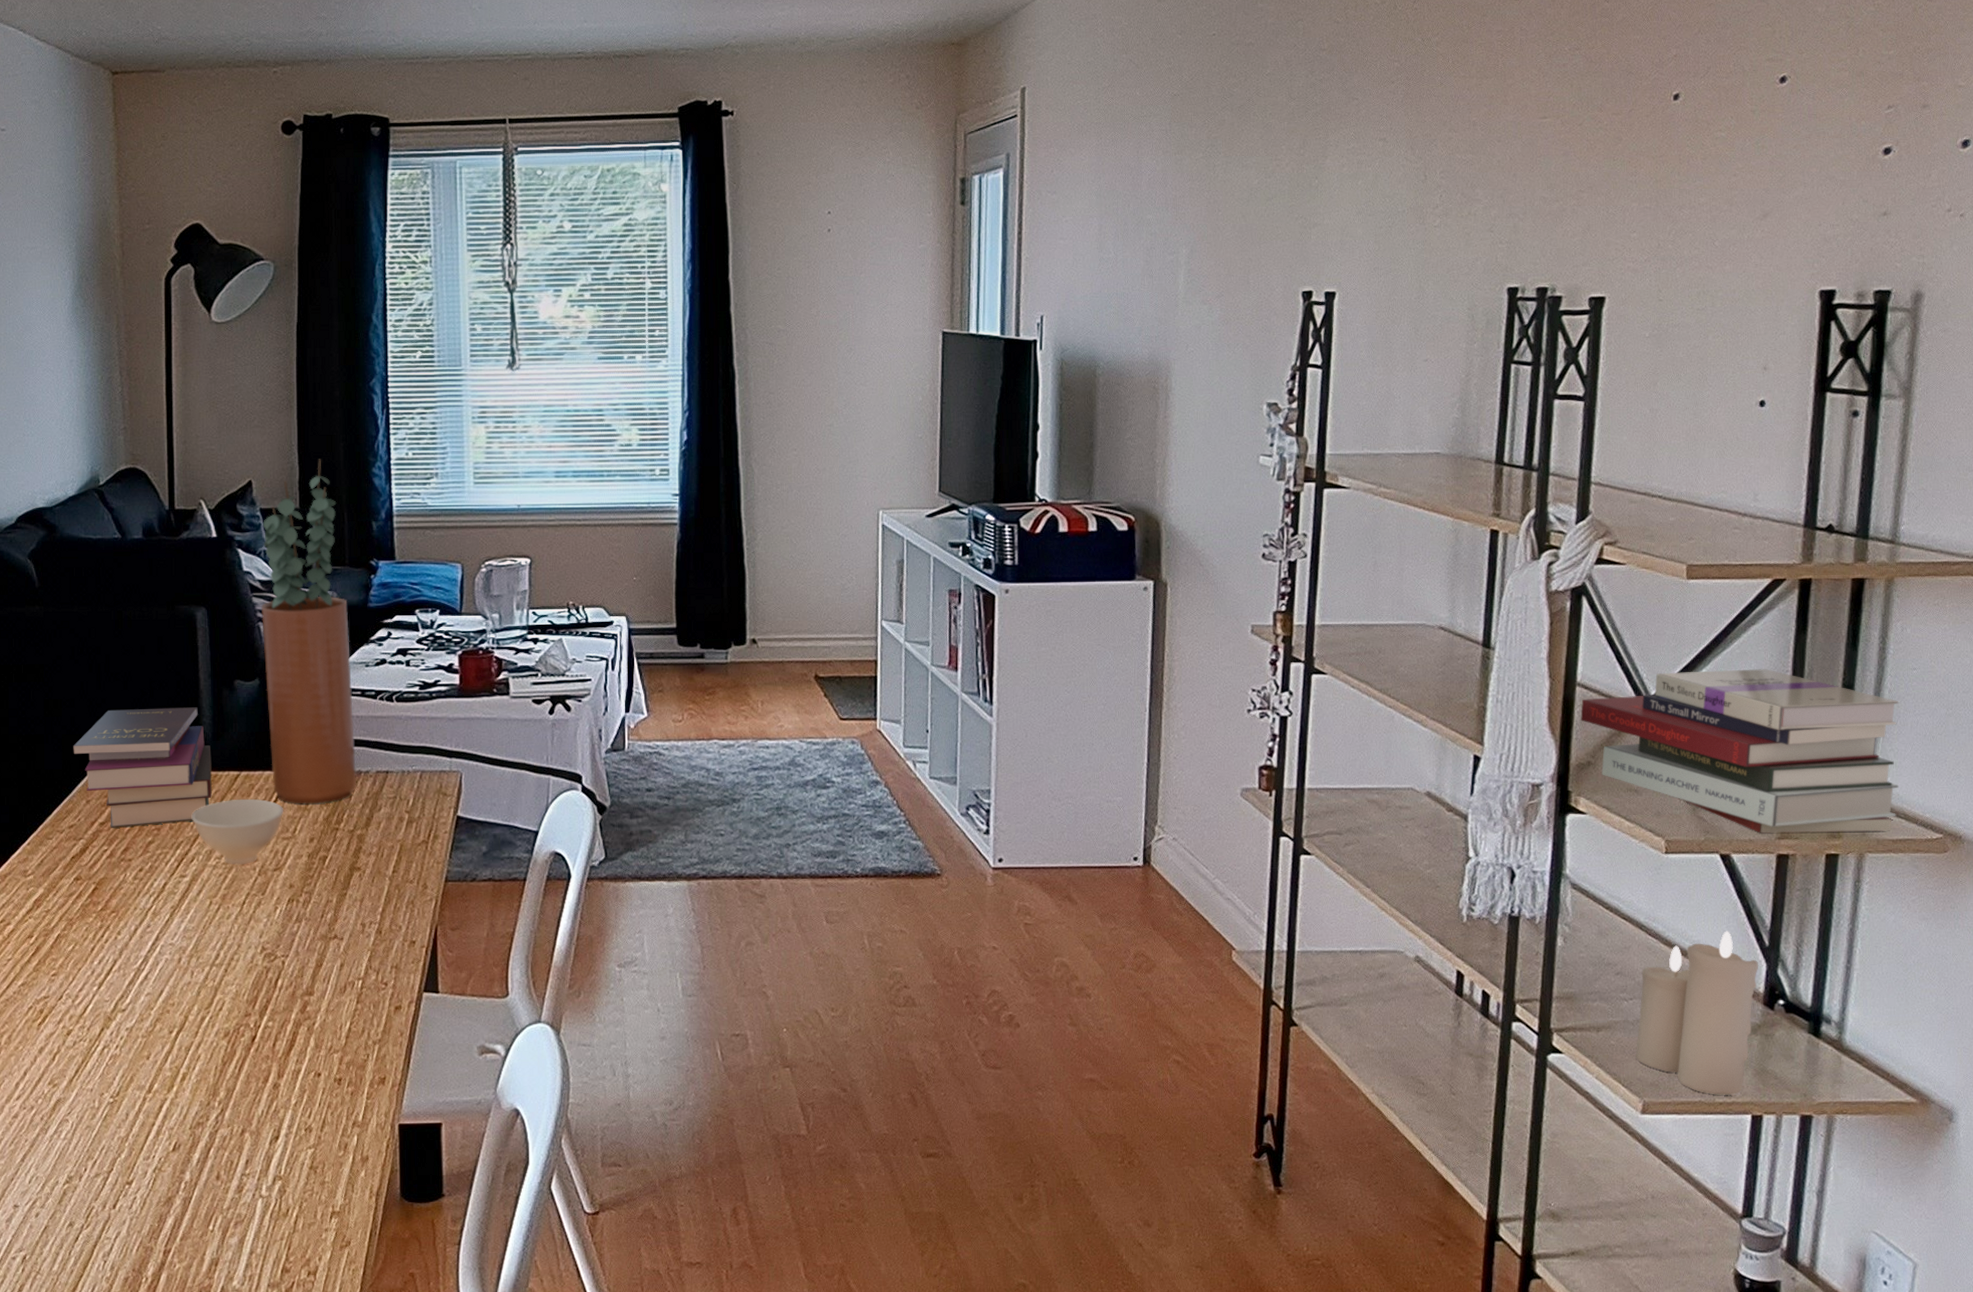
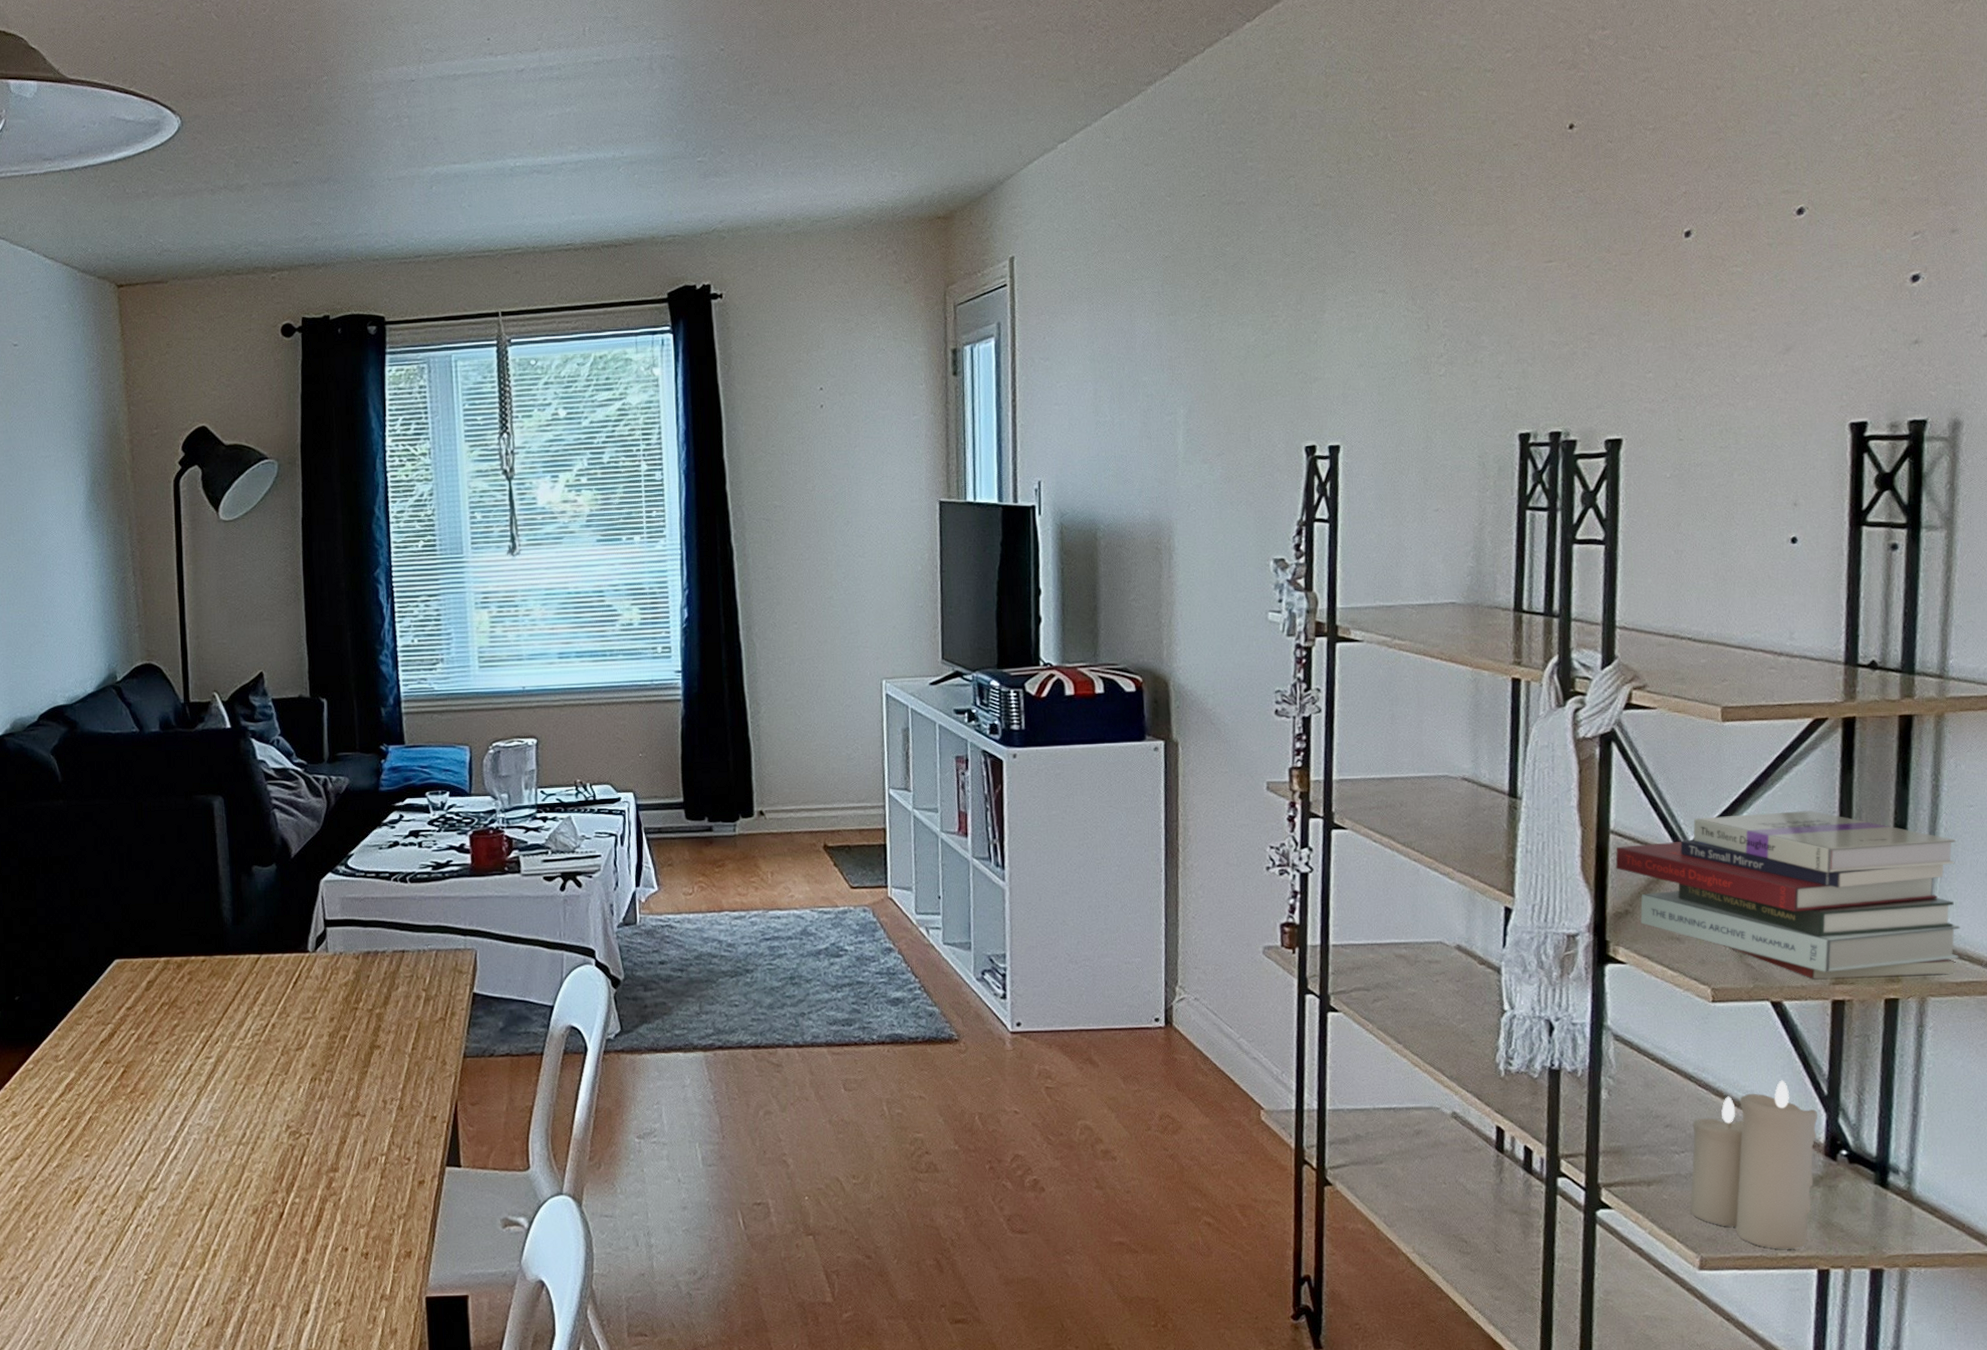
books: present [73,707,212,828] -> none [99,893,234,1012]
bowl: present [191,798,284,866] -> none [214,980,304,1046]
vase: present [260,459,356,804] -> none [275,648,373,985]

